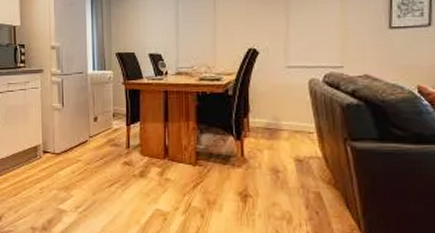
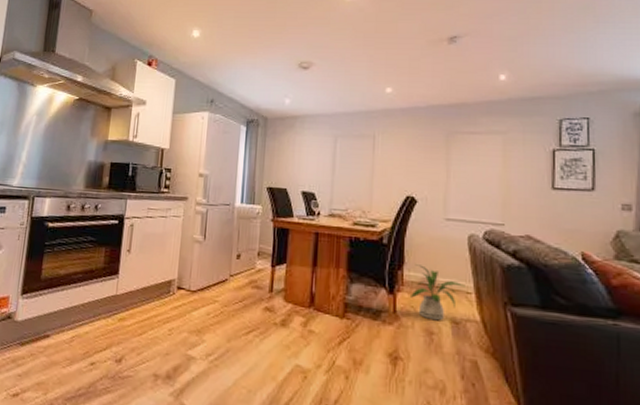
house plant: none [255,111,307,160] -> present [409,264,465,321]

